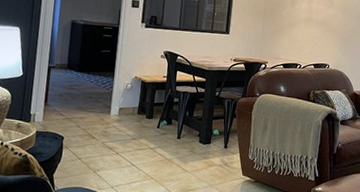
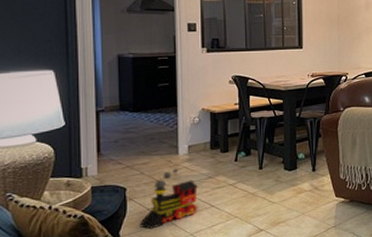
toy train: none [70,126,124,177] -> present [140,168,199,230]

